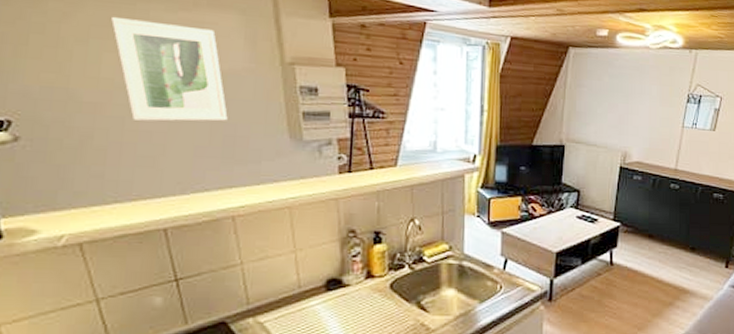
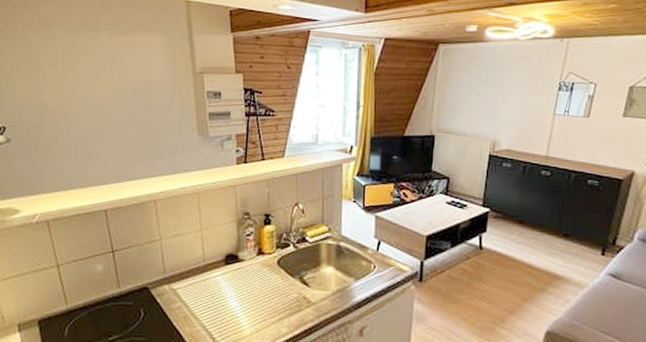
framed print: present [110,16,228,121] -> none [71,43,153,124]

